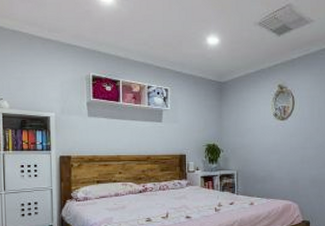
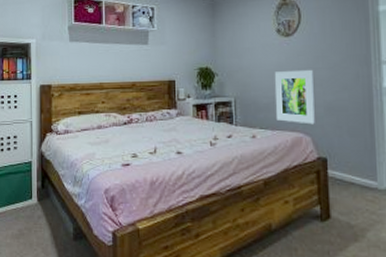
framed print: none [270,148,302,194] -> present [275,69,315,125]

